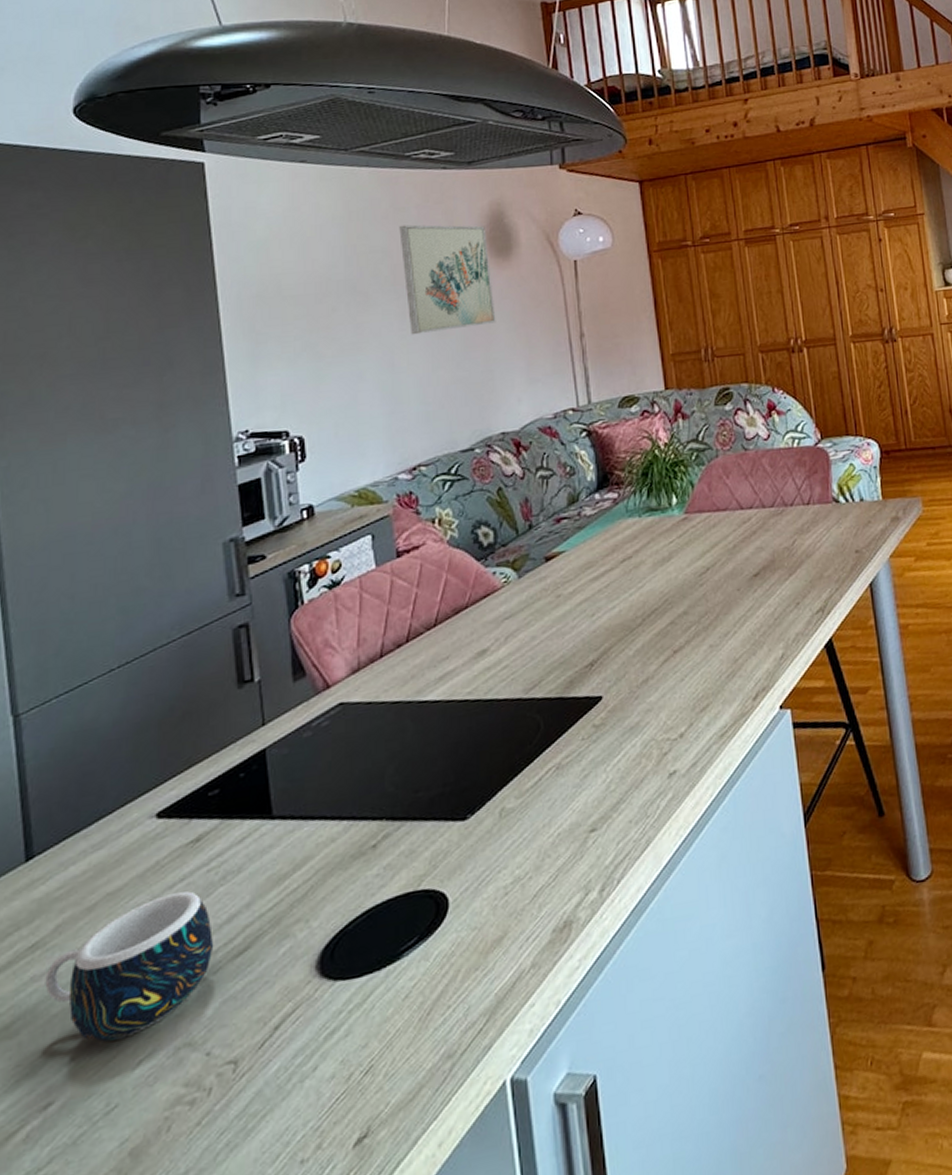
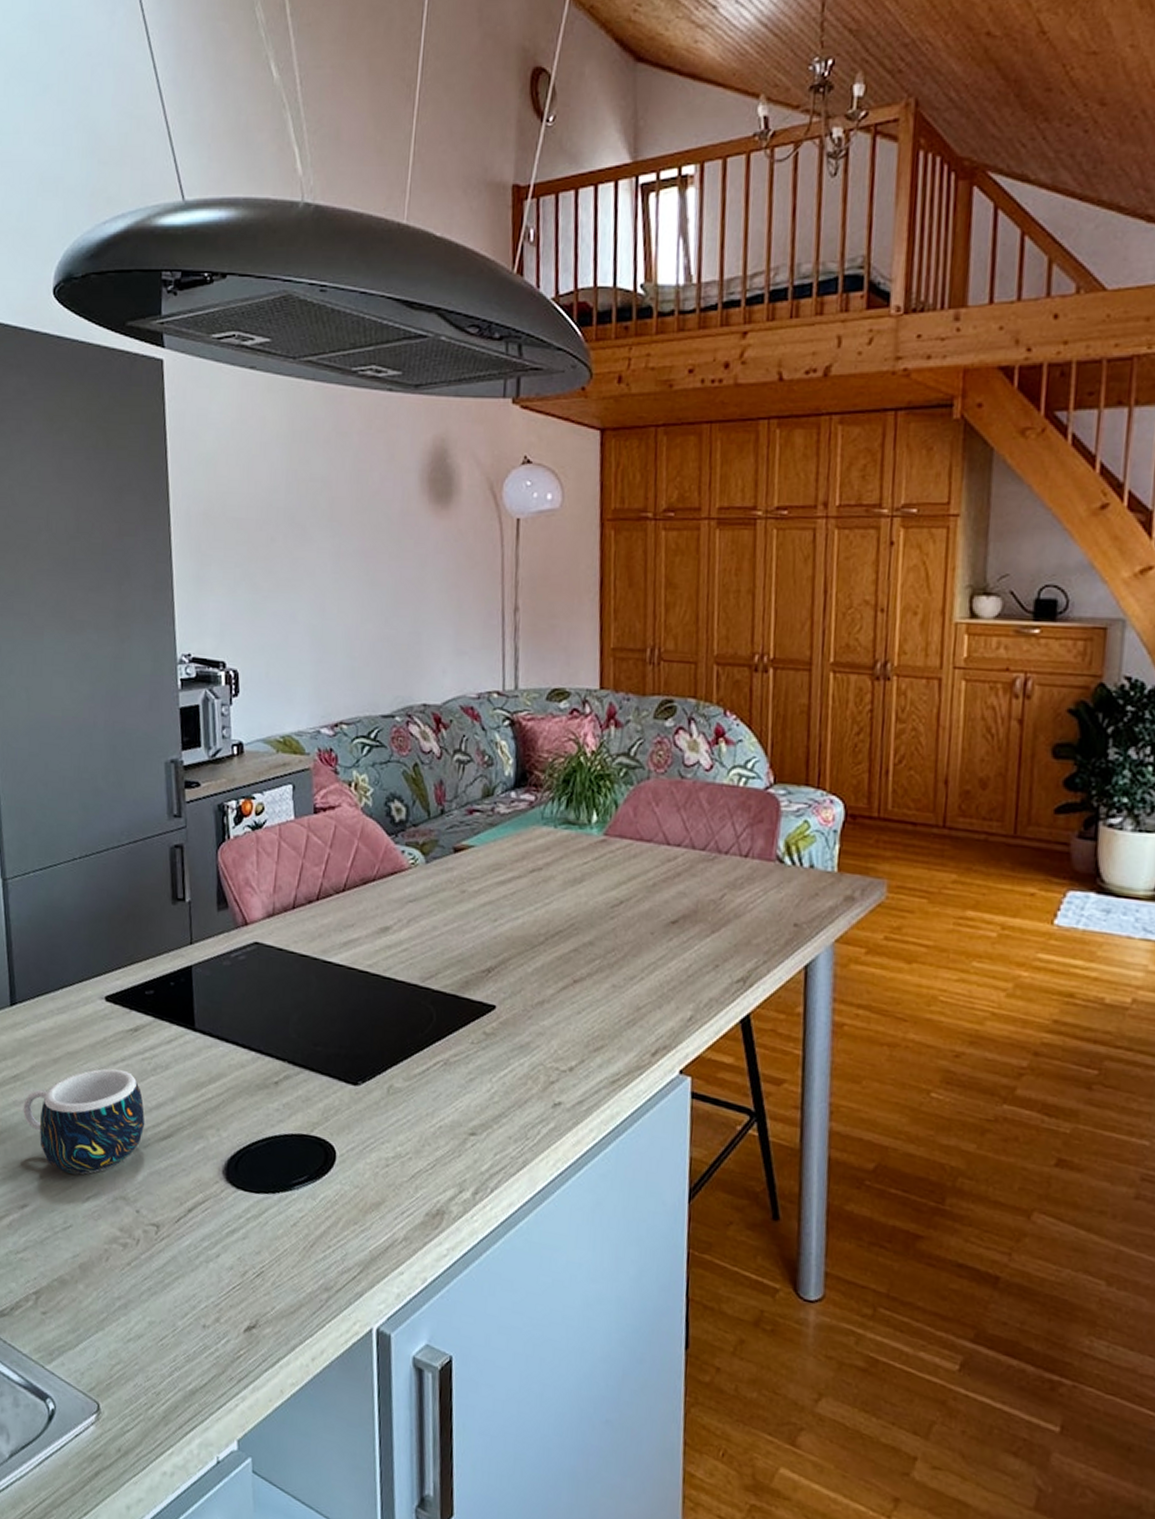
wall art: present [399,224,496,335] -> none [340,453,429,580]

